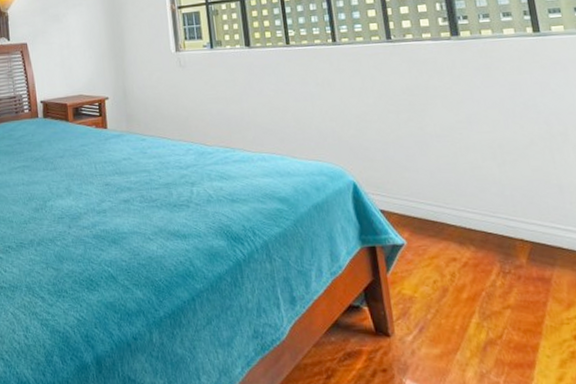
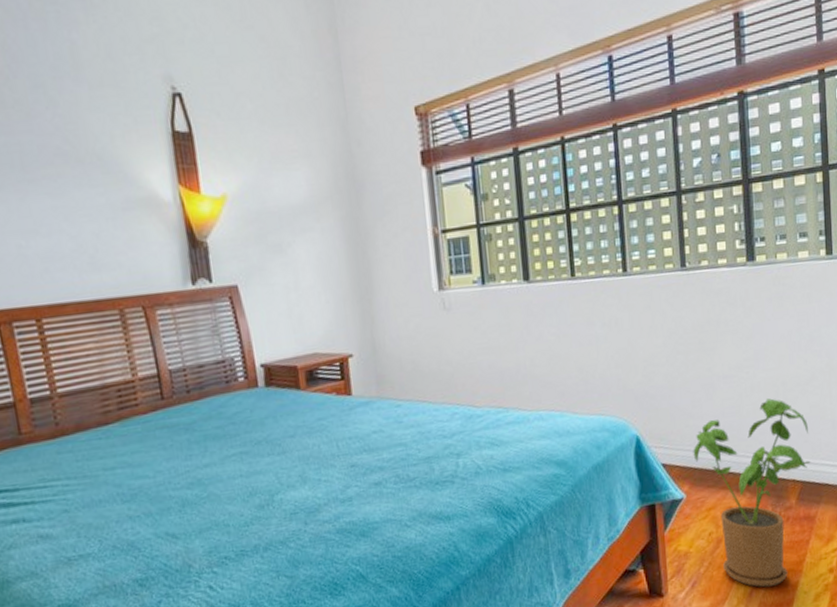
house plant: none [410,159,539,344] -> present [693,398,811,588]

